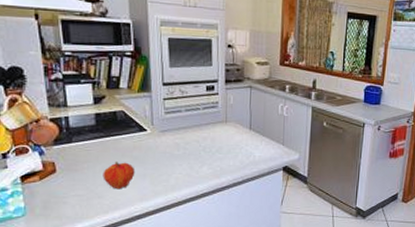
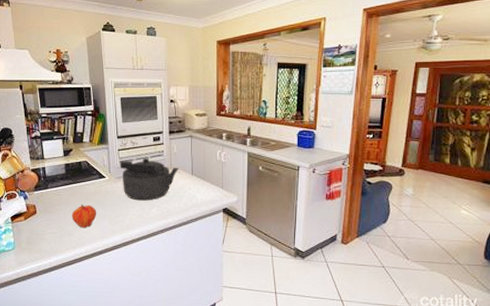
kettle: none [165,109,236,158] -> present [120,158,179,201]

